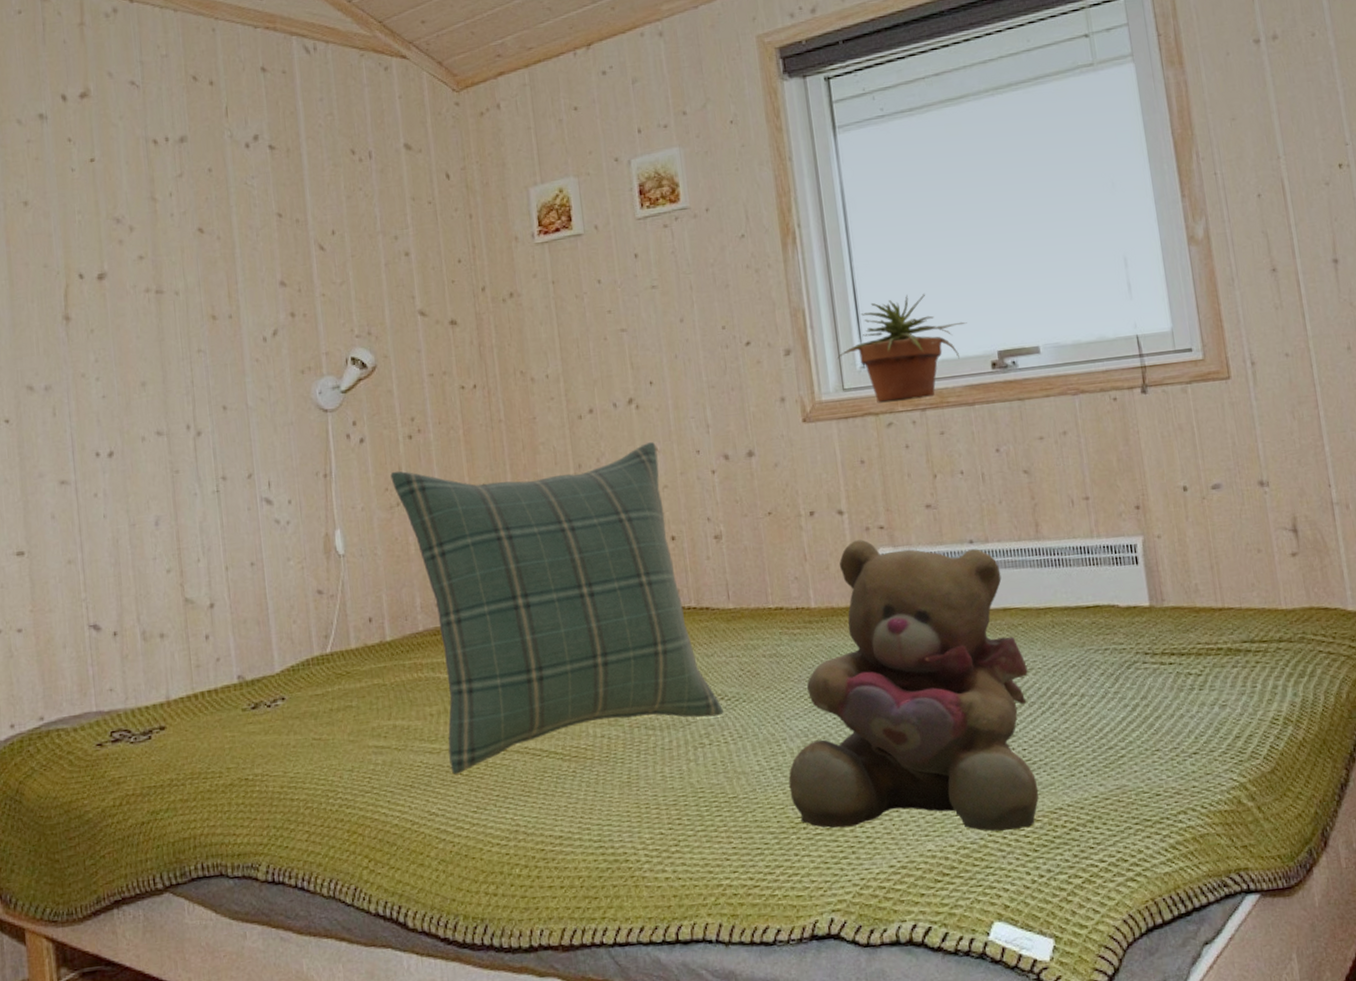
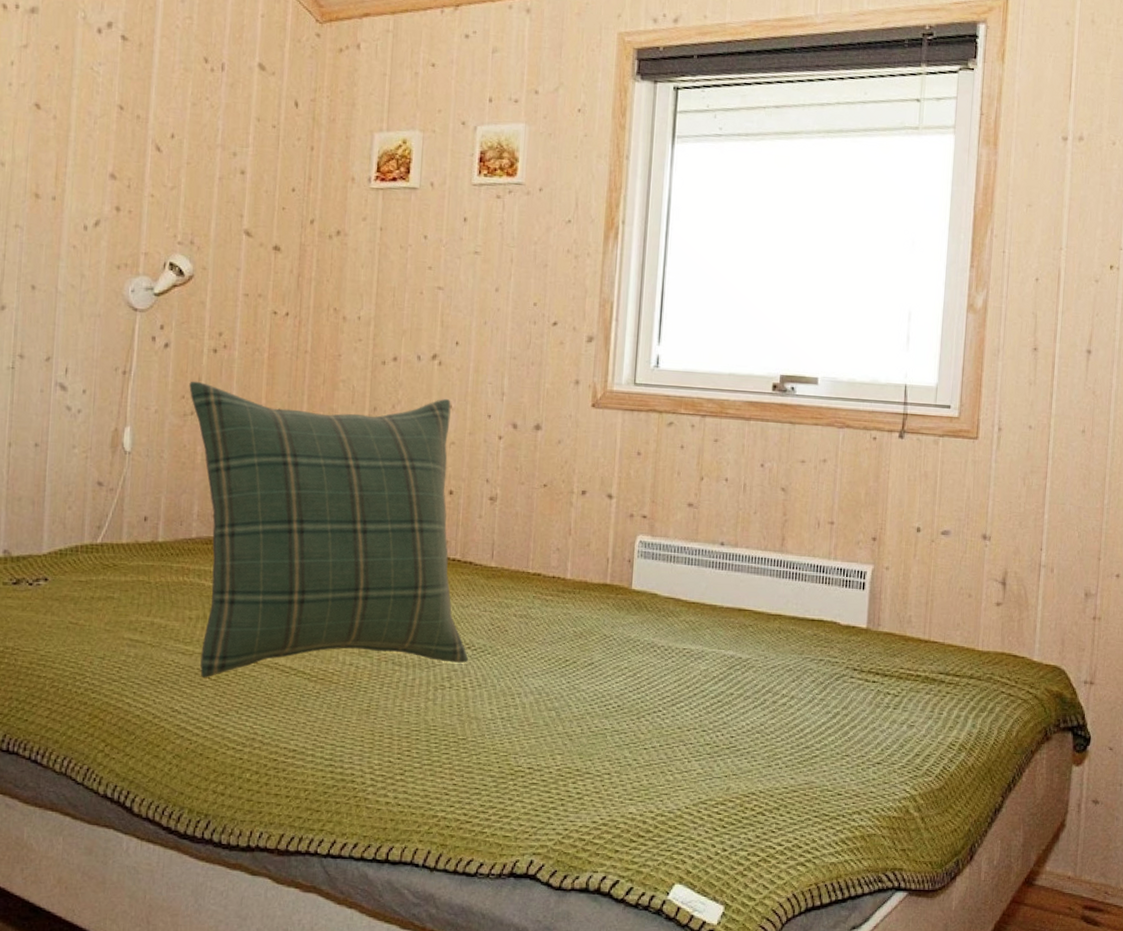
teddy bear: present [788,539,1039,832] -> none [515,524,749,807]
potted plant: present [837,294,967,404] -> none [635,307,759,406]

